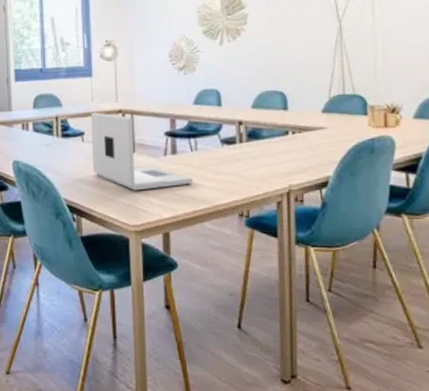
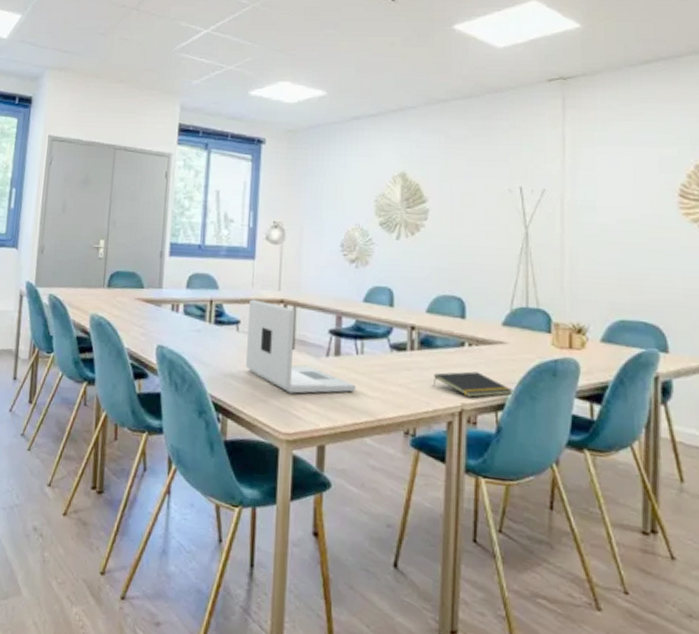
notepad: none [261,156,335,179] -> present [432,371,513,398]

